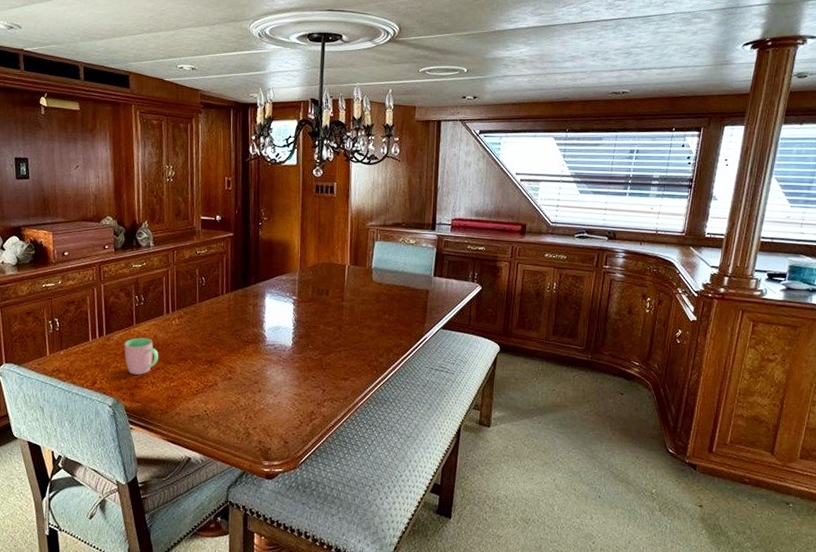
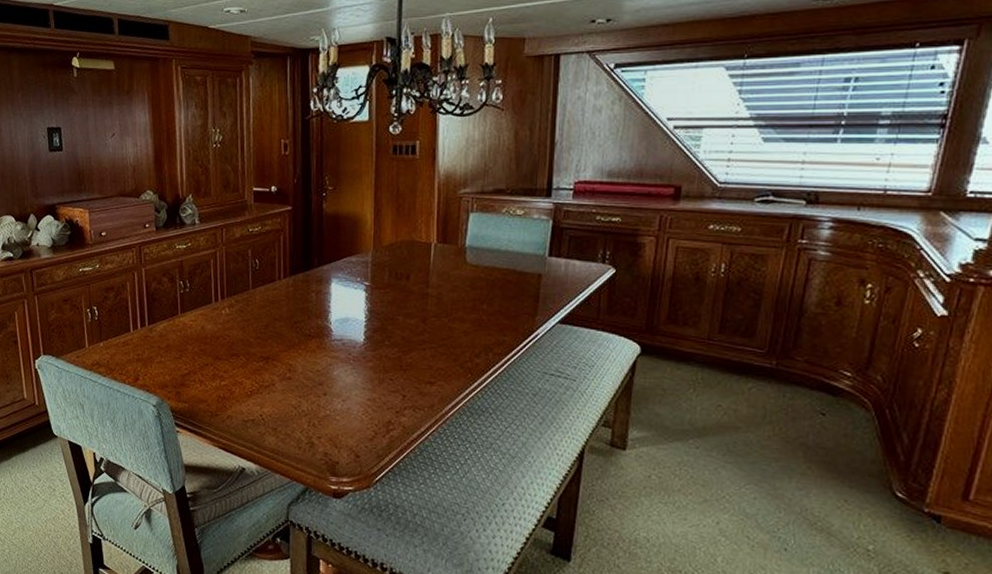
cup: present [124,337,158,375] -> none [168,328,207,371]

